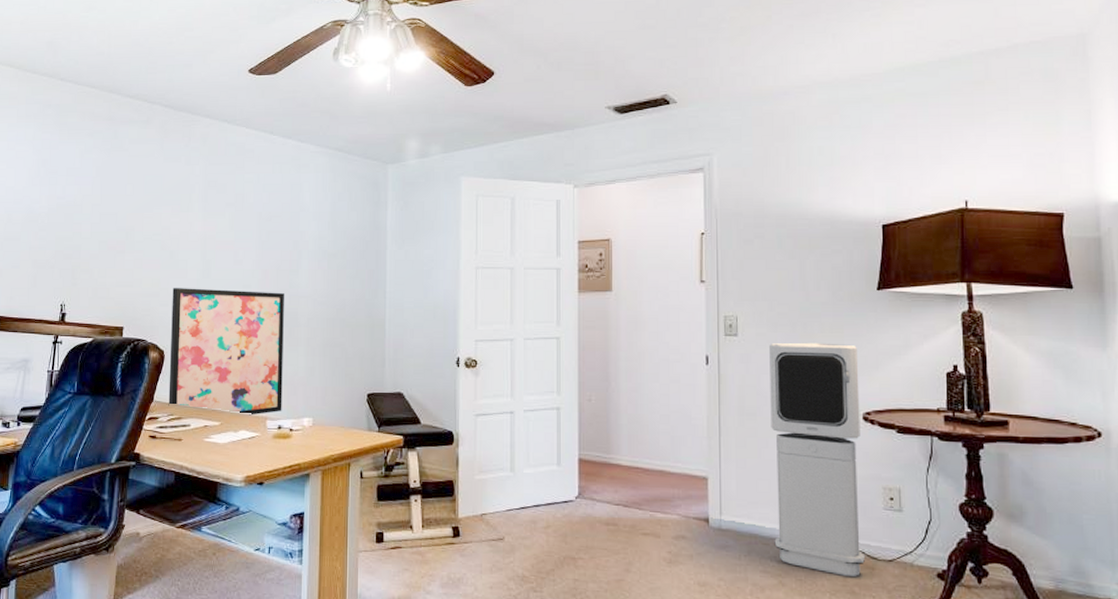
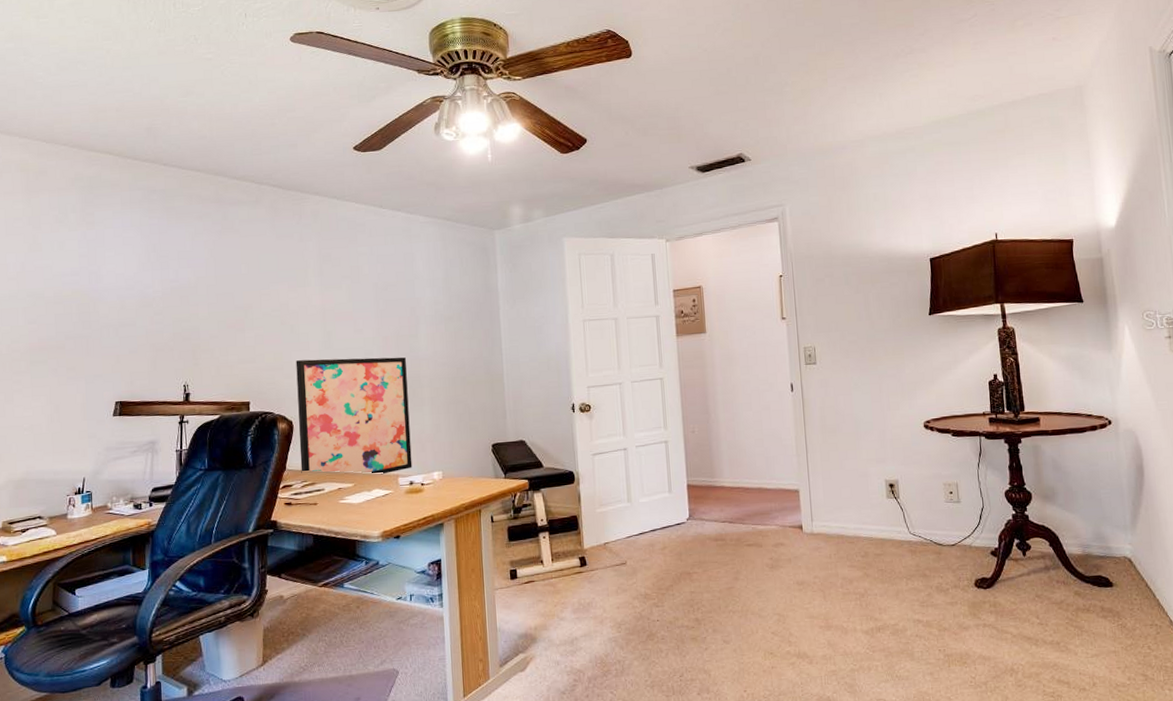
air purifier: present [769,342,865,578] -> none [843,364,933,563]

